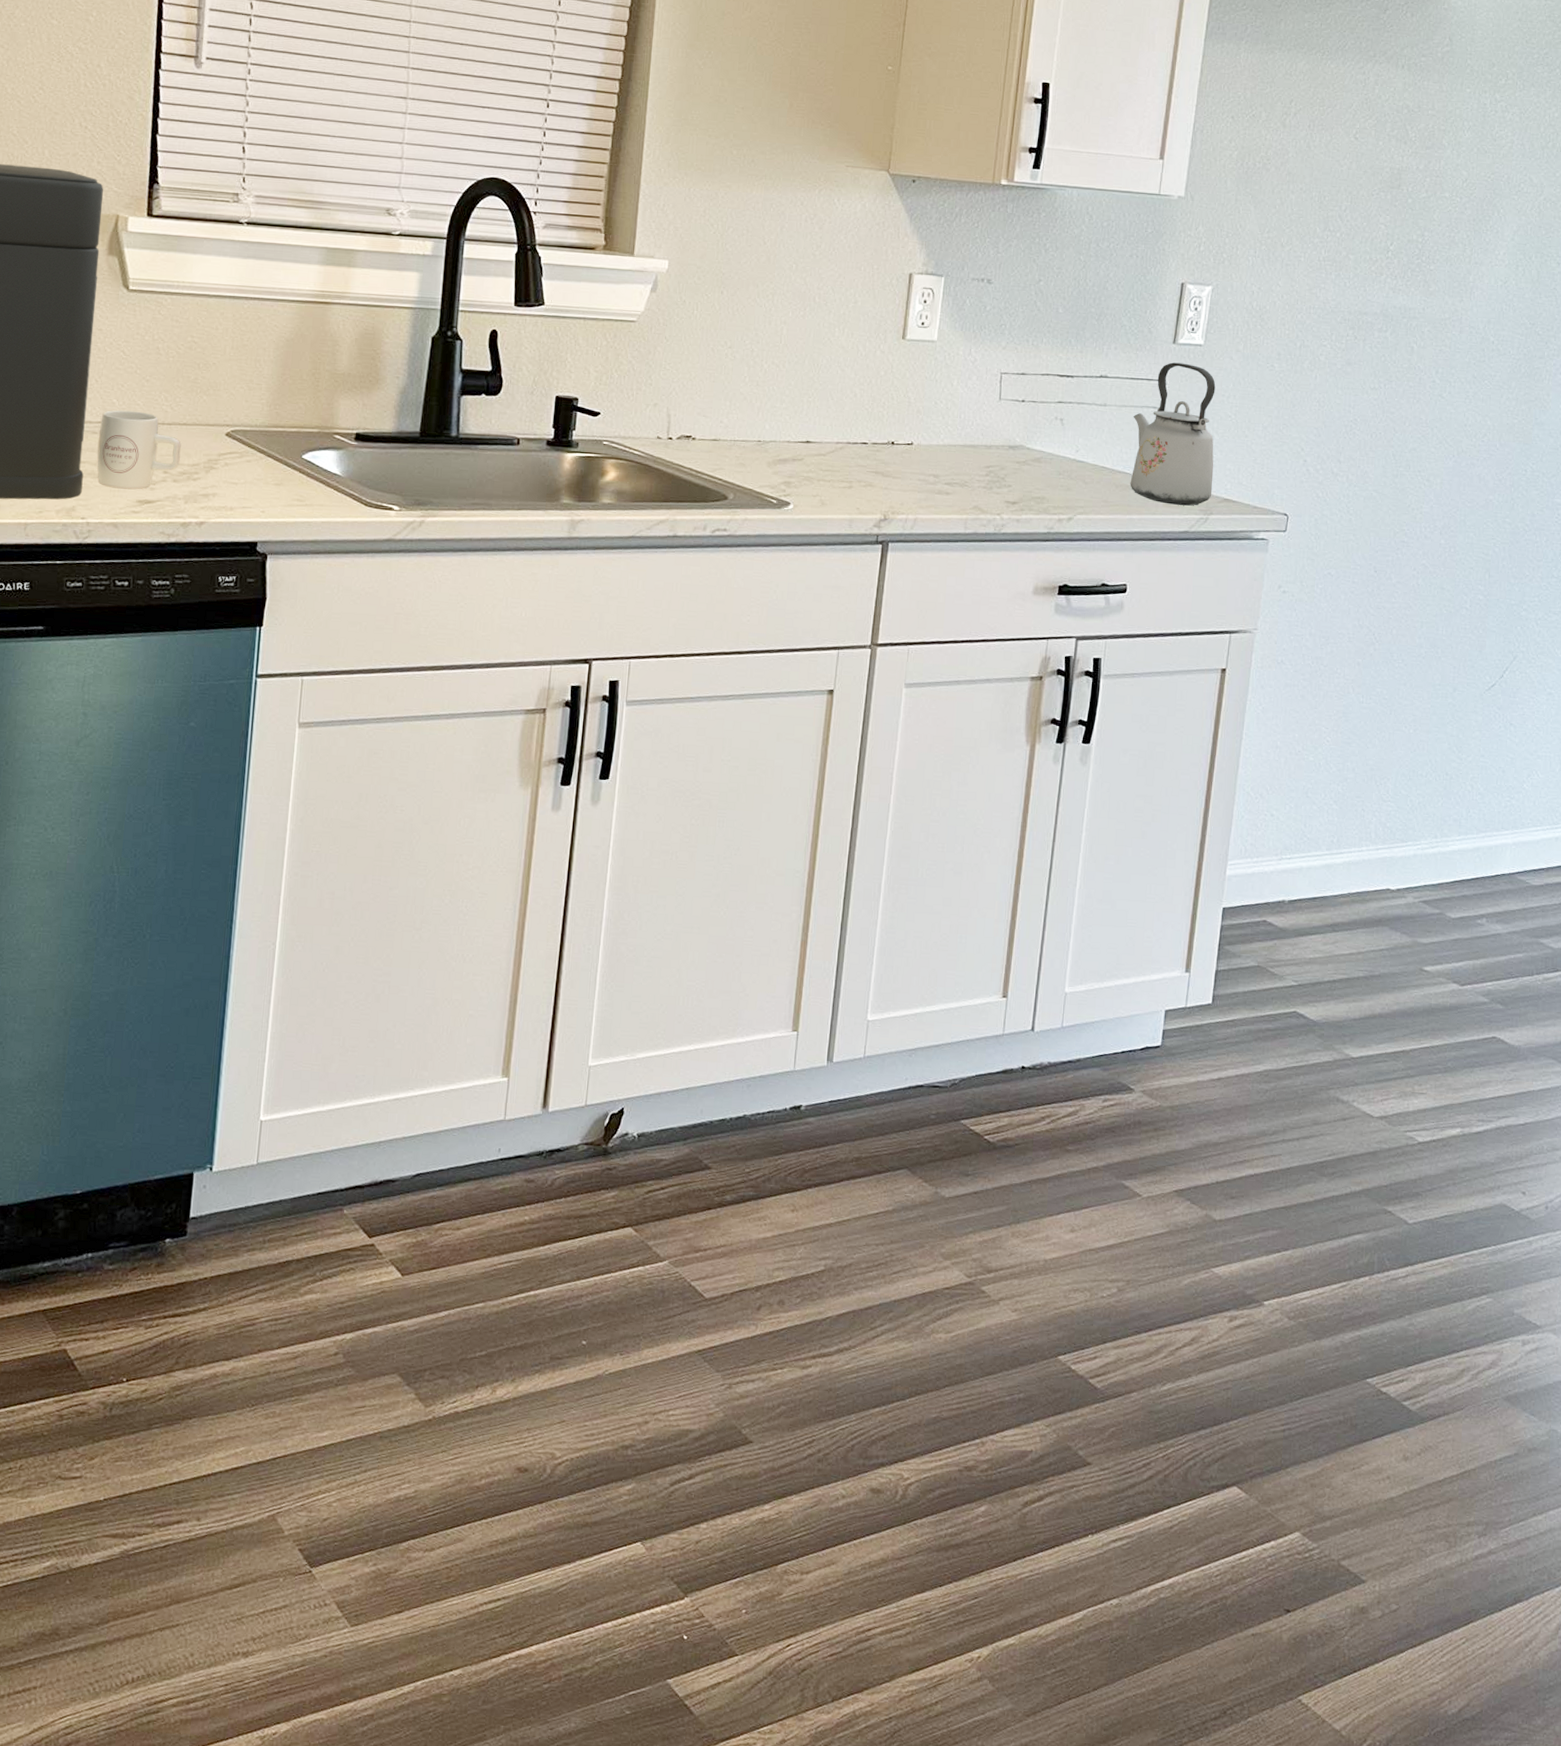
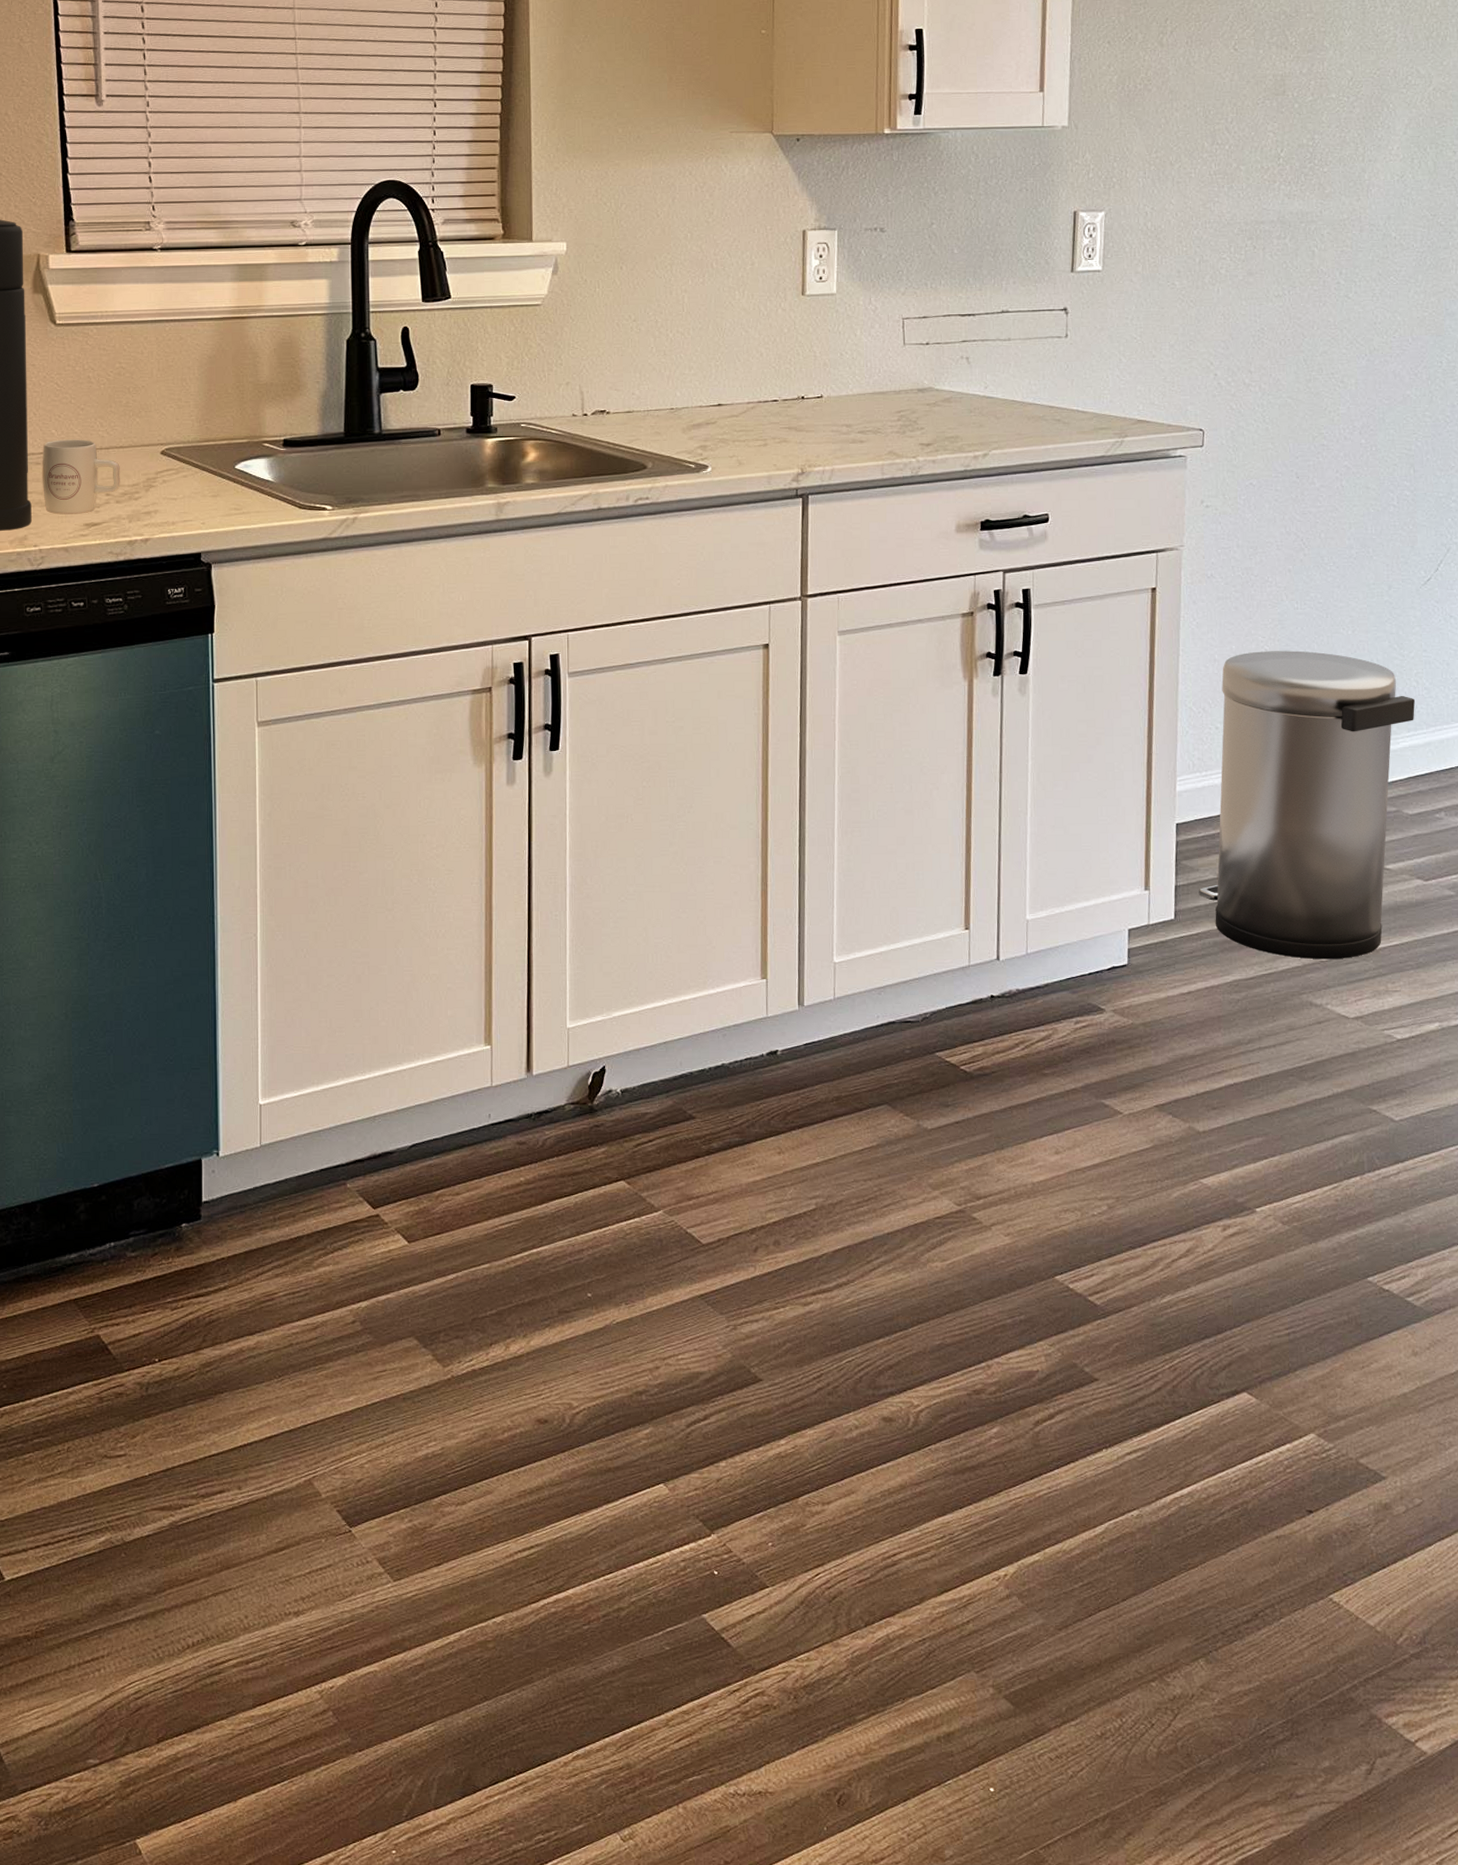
kettle: present [1130,362,1216,506] -> none [1038,290,1125,431]
pedal bin: none [1238,741,1469,1057] -> present [1198,650,1416,960]

